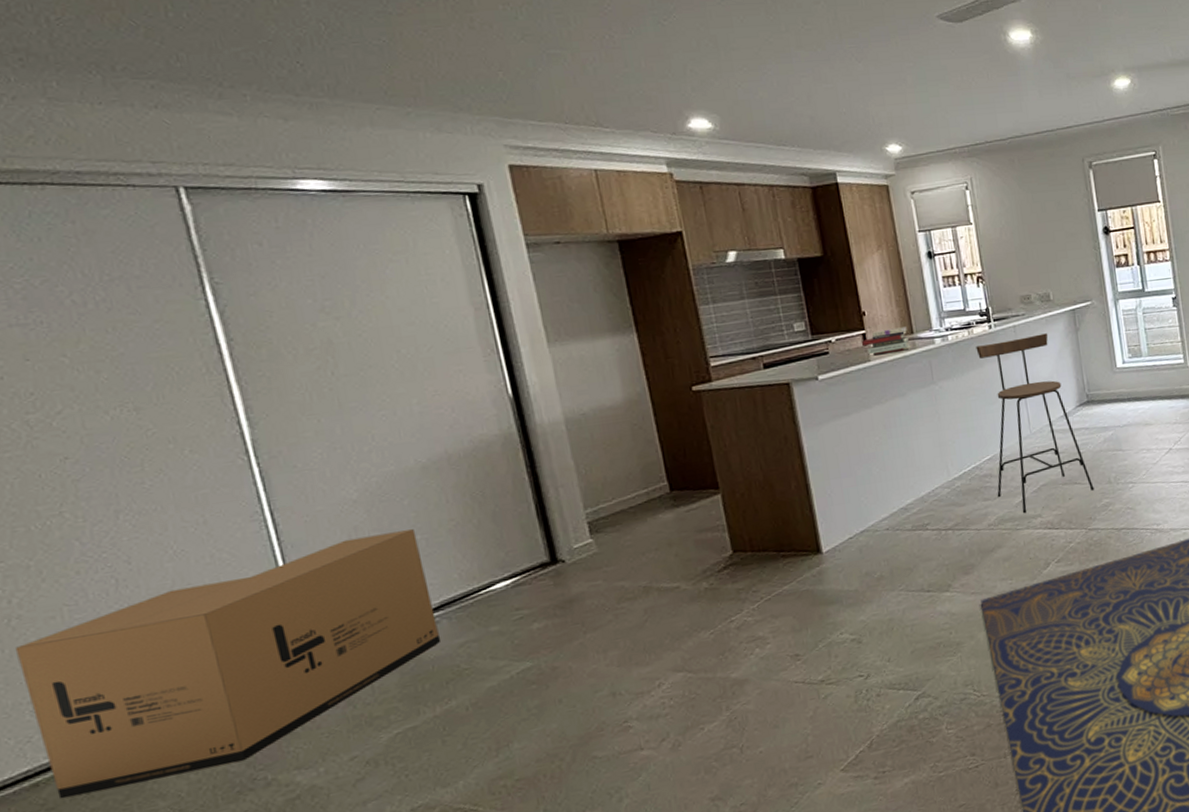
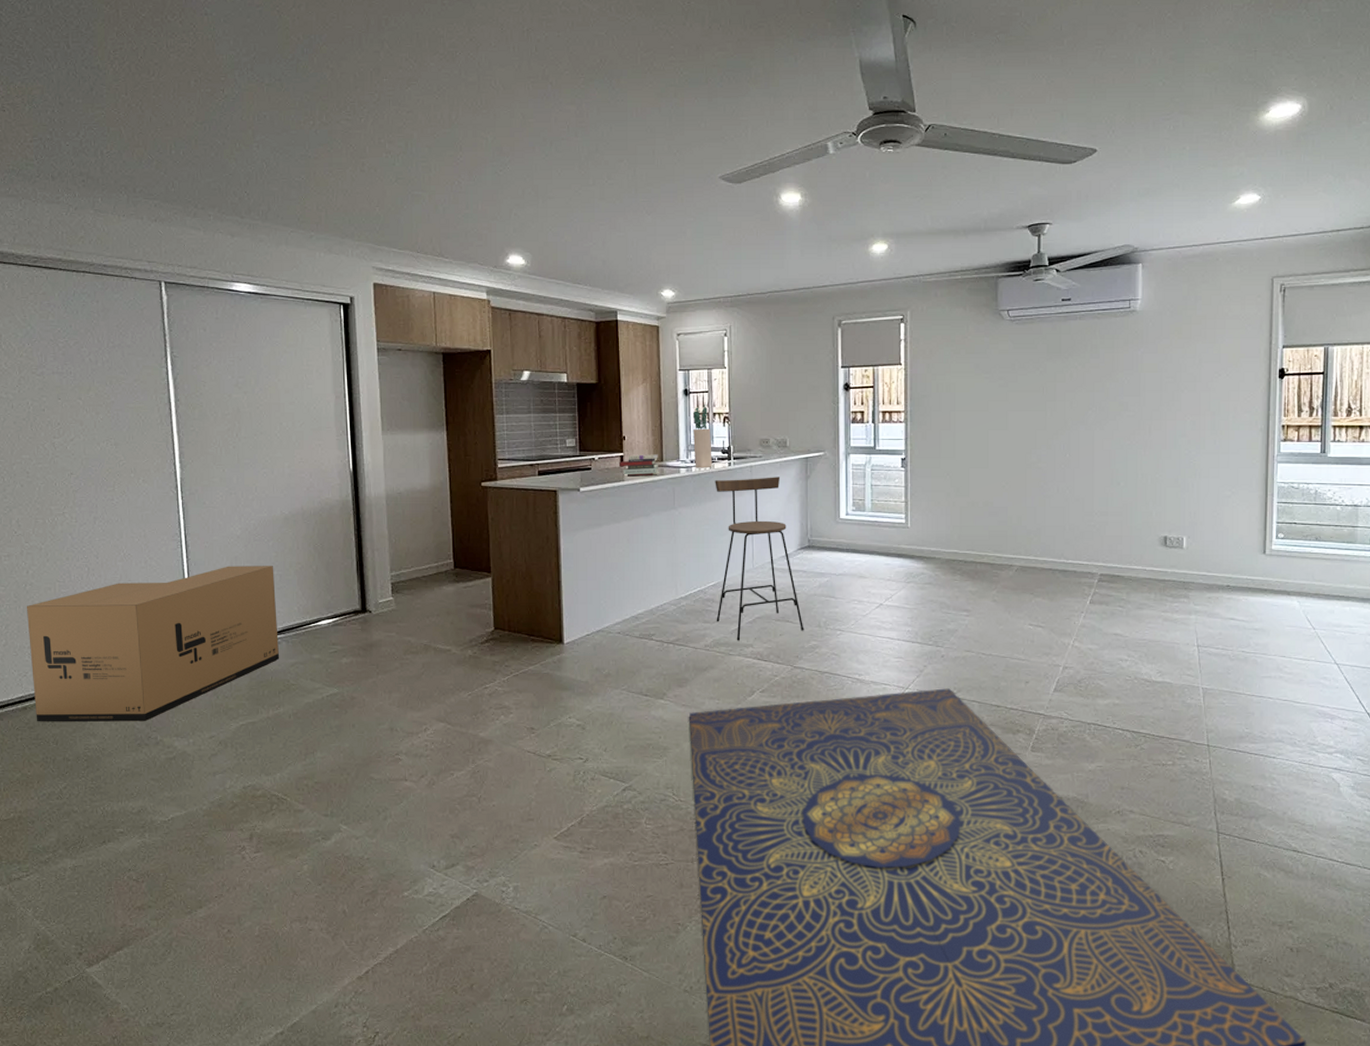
vase: none [941,263,971,336] -> present [693,402,712,468]

